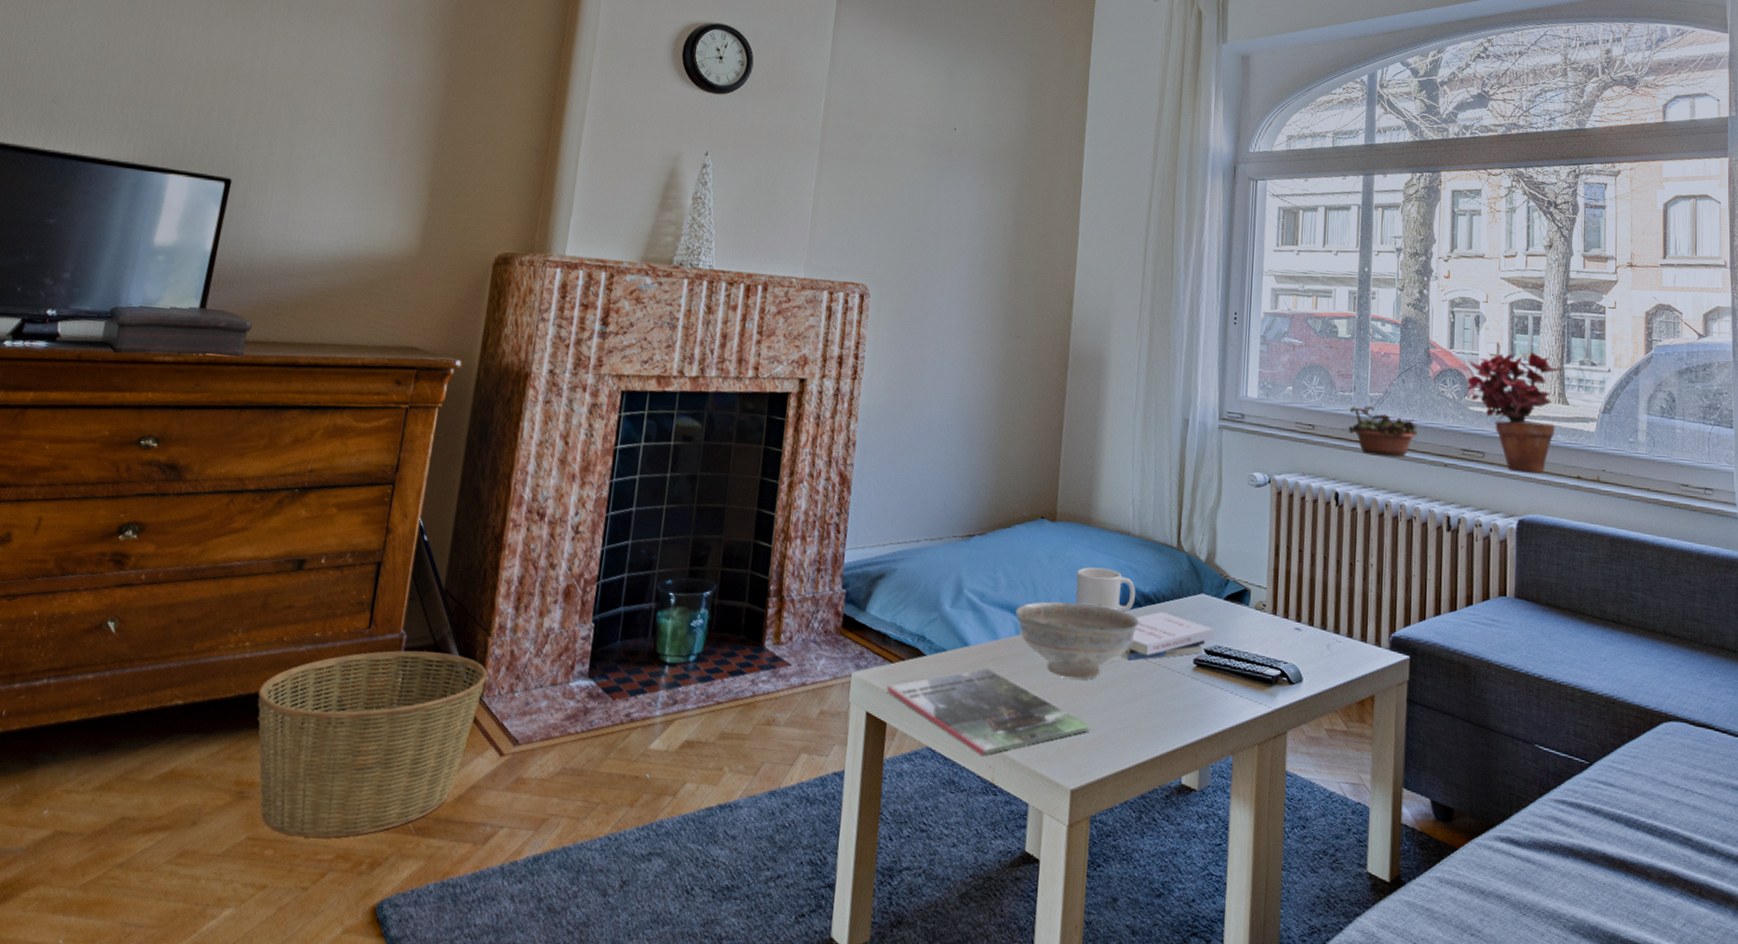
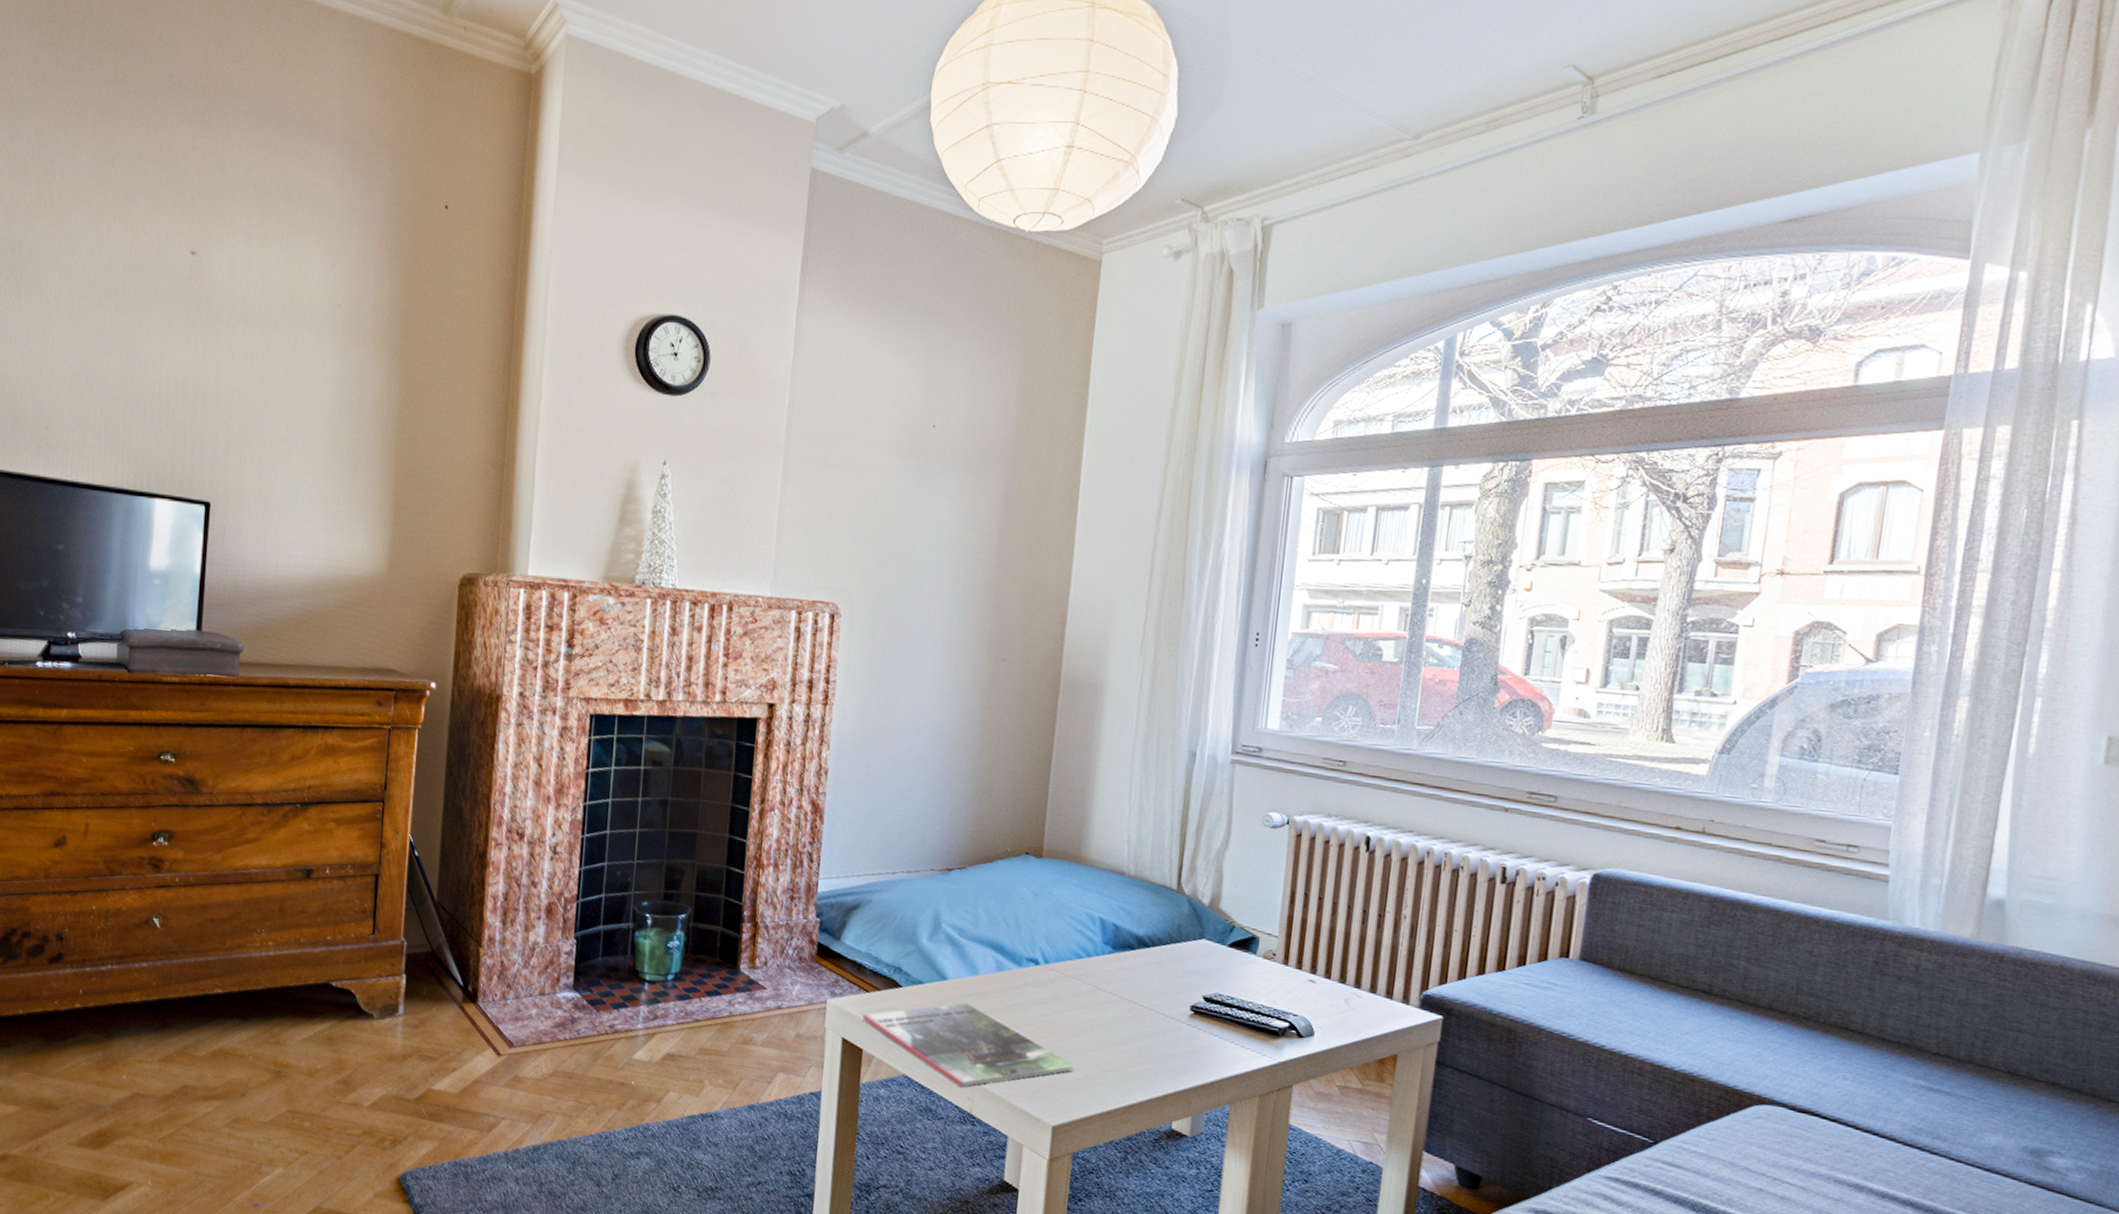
basket: present [257,650,488,839] -> none [284,956,481,1117]
decorative bowl: present [1016,601,1140,679] -> none [997,939,1132,1019]
mug: present [1075,567,1136,612] -> none [1061,906,1128,954]
books: present [1120,612,1215,662] -> none [1109,956,1216,1005]
succulent planter: present [1341,405,1418,458] -> none [1379,740,1475,800]
potted plant: present [1467,352,1564,474] -> none [1542,680,1673,823]

